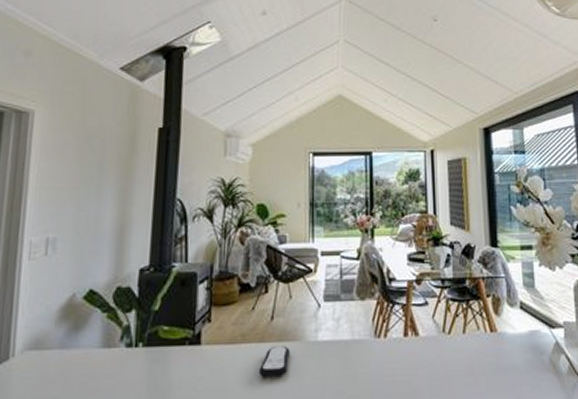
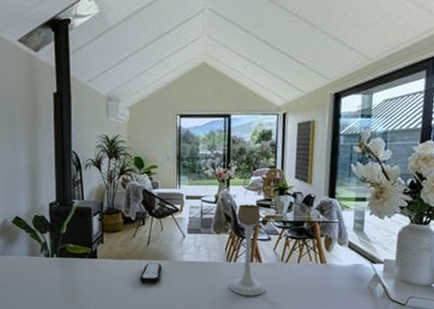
candle holder: none [380,259,425,385] -> present [229,204,265,296]

